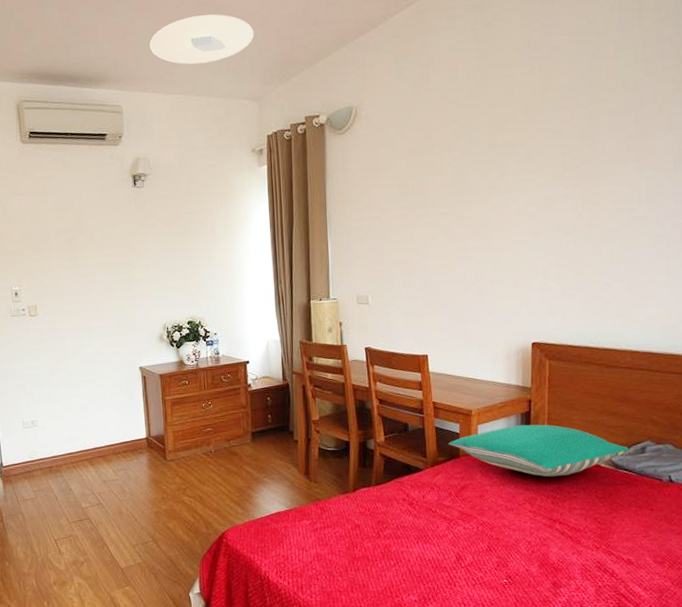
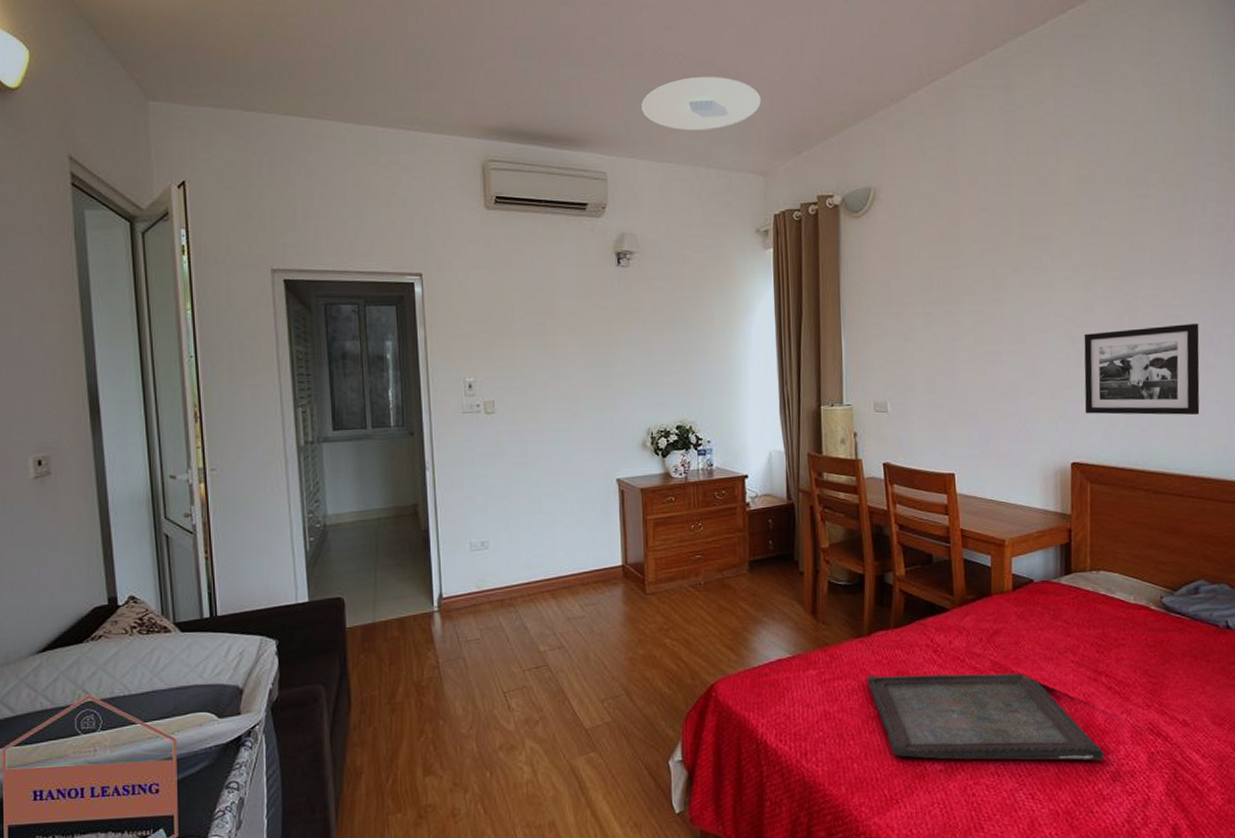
serving tray: none [352,521,557,593] -> present [867,673,1105,761]
pillow: present [449,424,629,477] -> none [979,557,1181,621]
picture frame: none [545,214,653,300] -> present [1084,323,1200,415]

